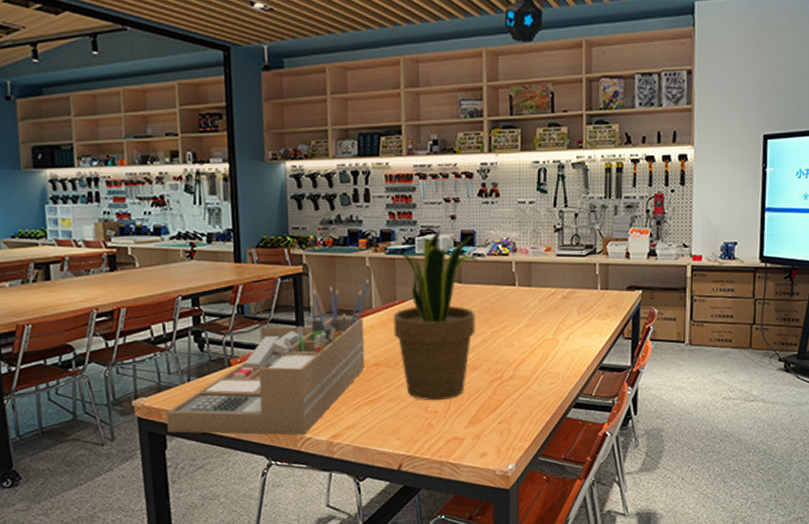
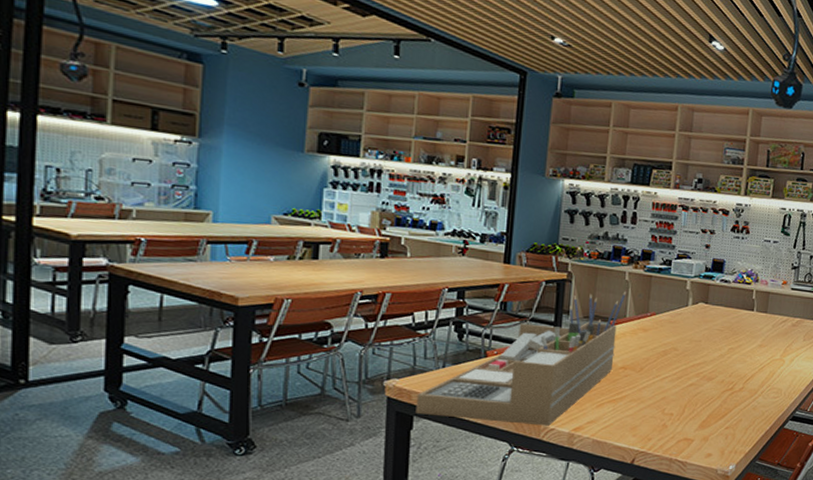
potted plant: present [393,230,478,401] -> none [642,256,724,405]

